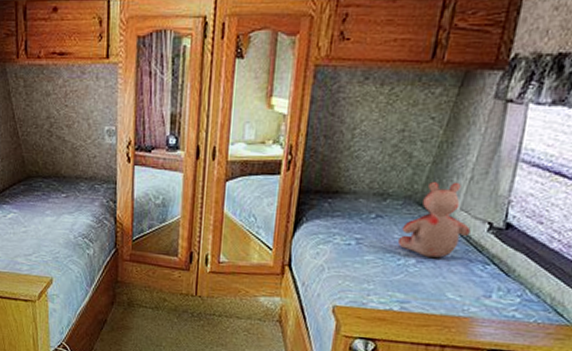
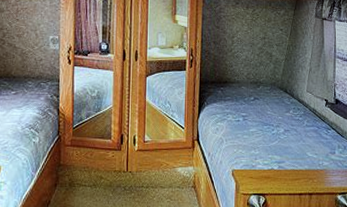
teddy bear: present [397,182,471,258] -> none [270,72,315,127]

